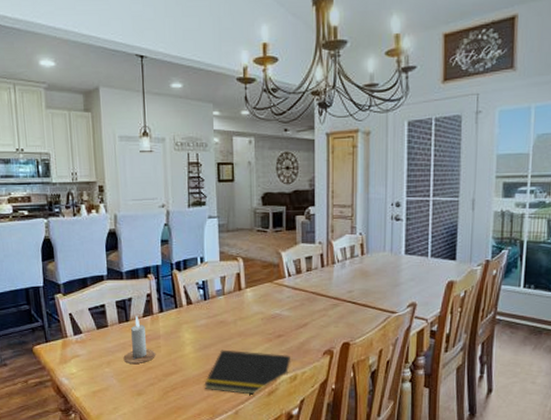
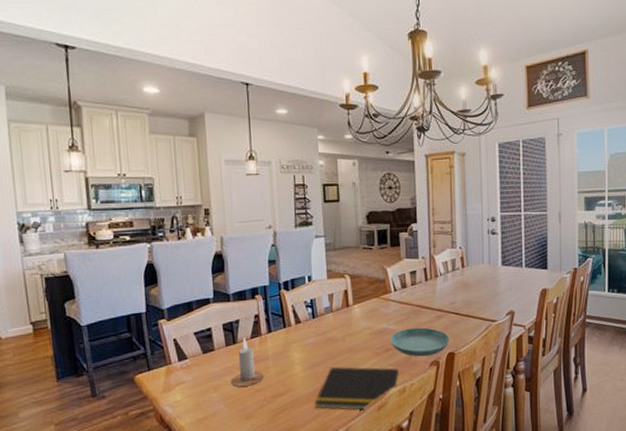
saucer: none [283,315,345,345] -> present [391,327,450,357]

